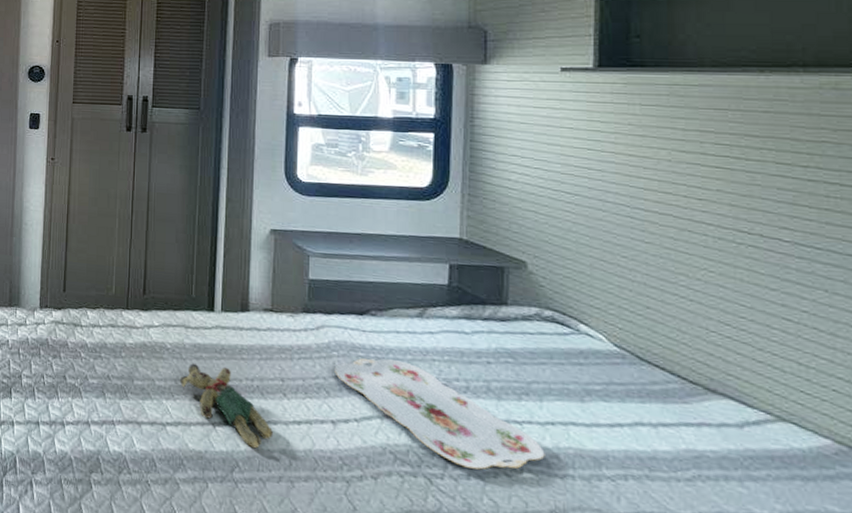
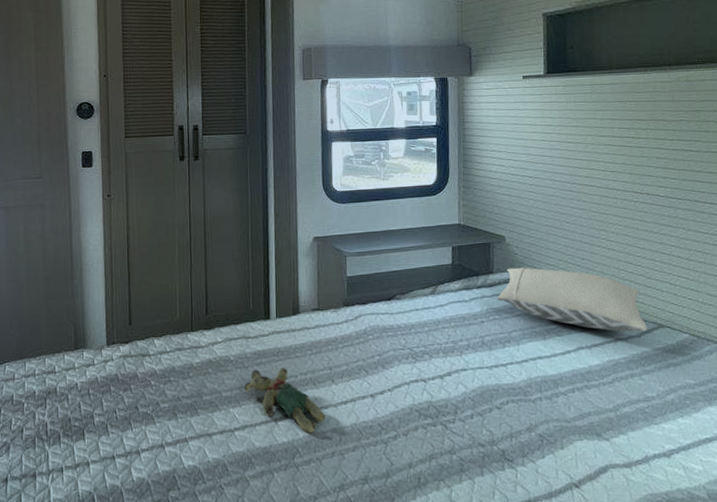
serving tray: present [334,358,545,470] -> none [371,333,522,410]
pillow: none [510,302,756,422] -> present [496,267,648,333]

